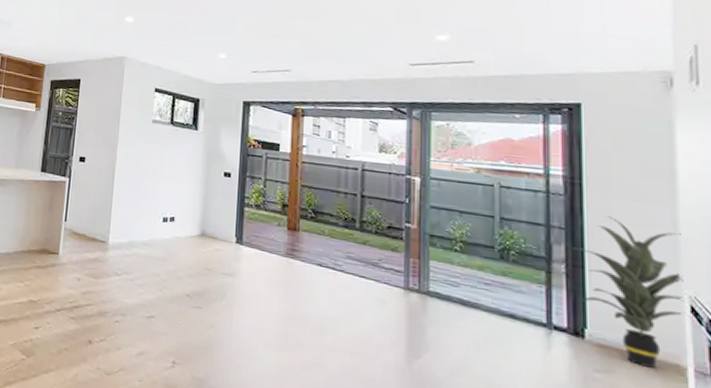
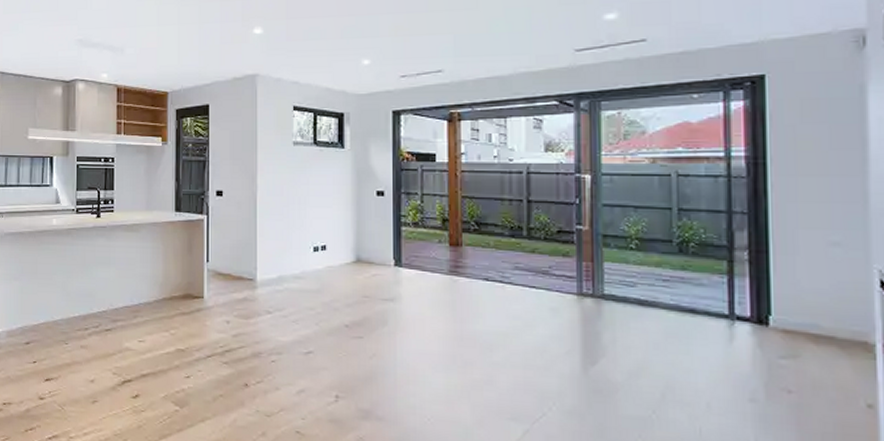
indoor plant: present [572,216,685,368] -> none [756,195,874,348]

